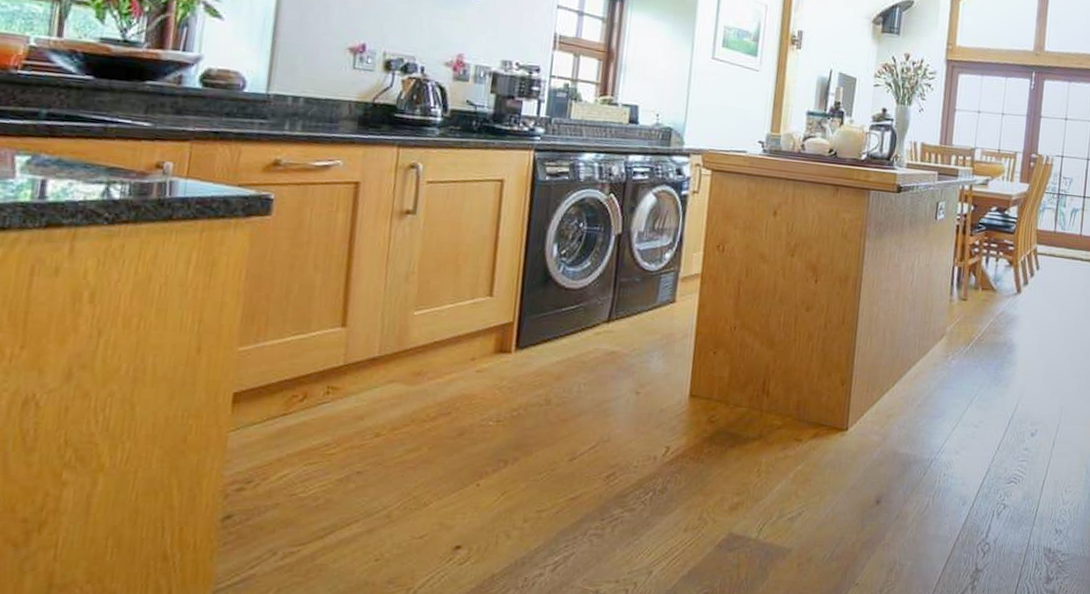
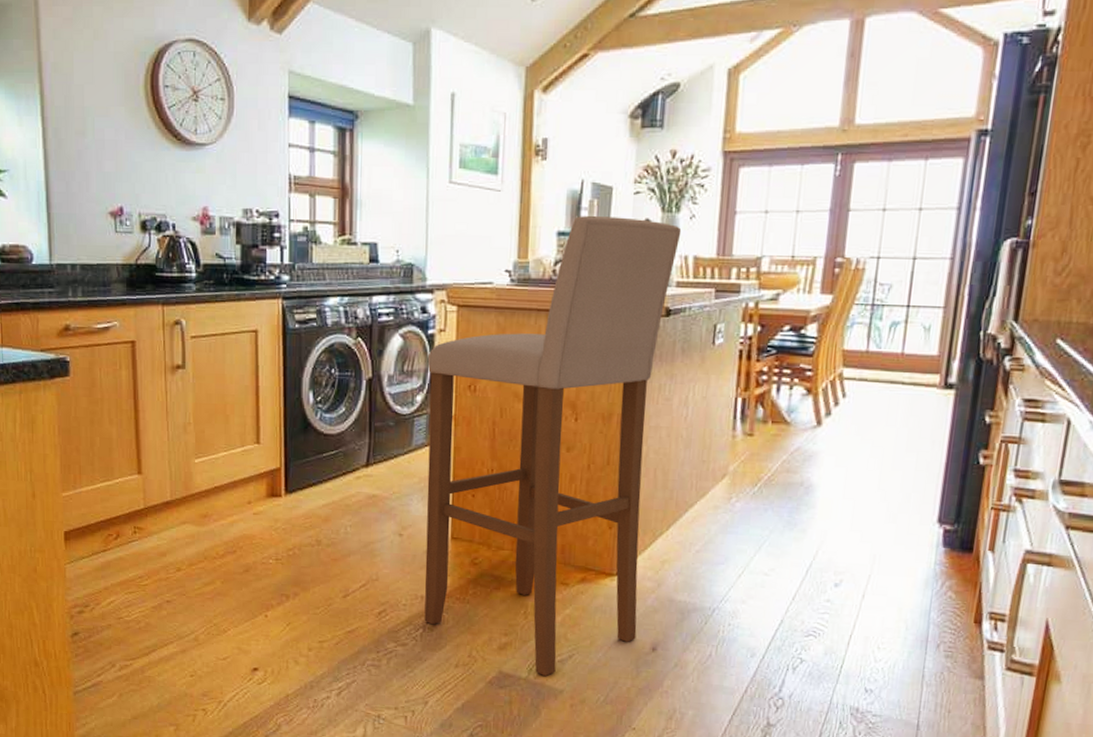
bar stool: none [655,100,912,536] -> present [424,216,682,677]

